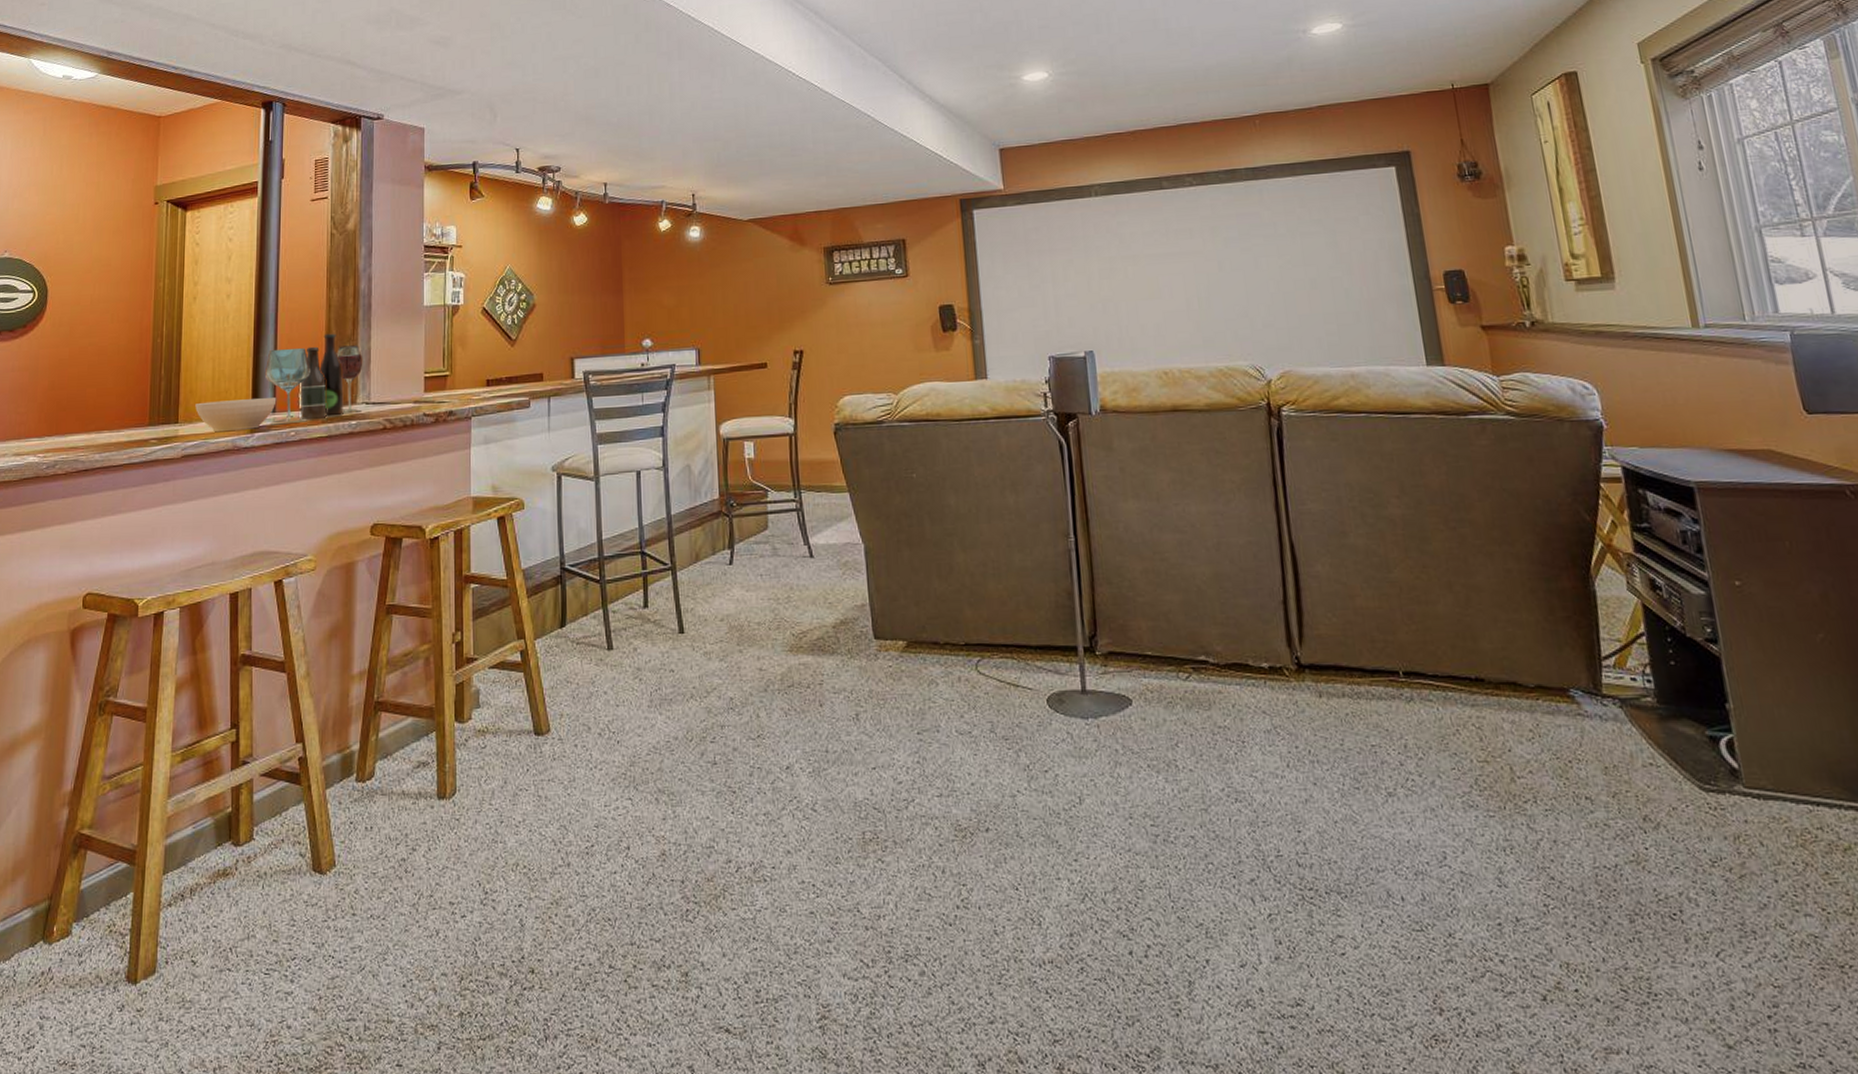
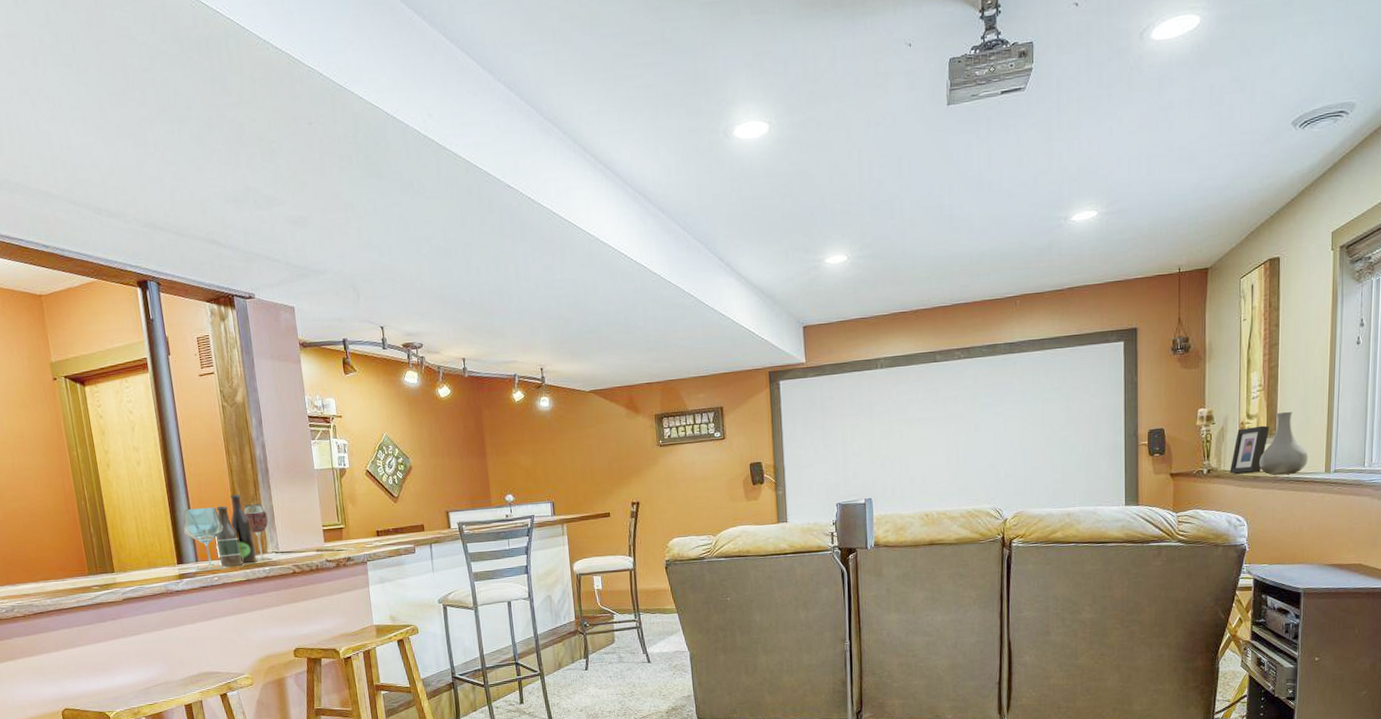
bowl: present [195,396,277,433] -> none [126,549,198,579]
picture frame: none [1560,267,1605,329] -> present [1229,425,1270,475]
vase: none [1597,250,1666,330] -> present [1258,411,1308,475]

